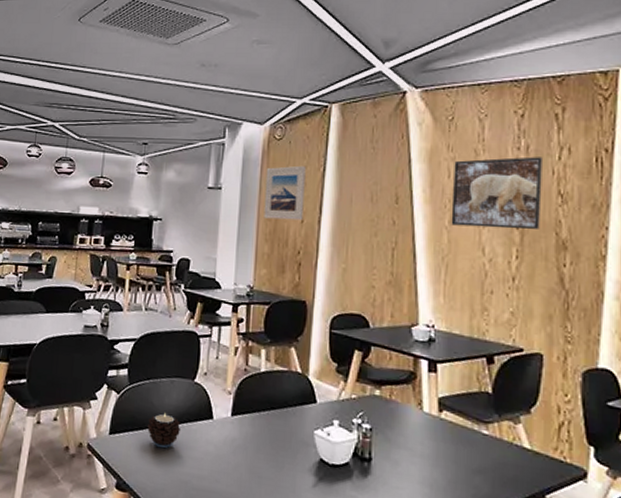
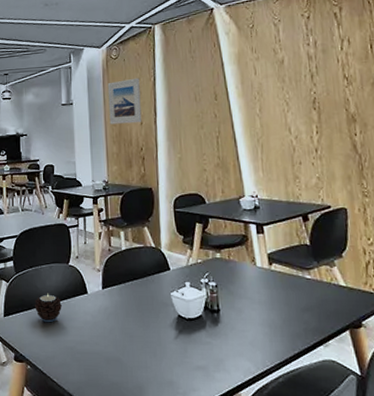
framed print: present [451,156,542,230] -> none [258,49,332,113]

